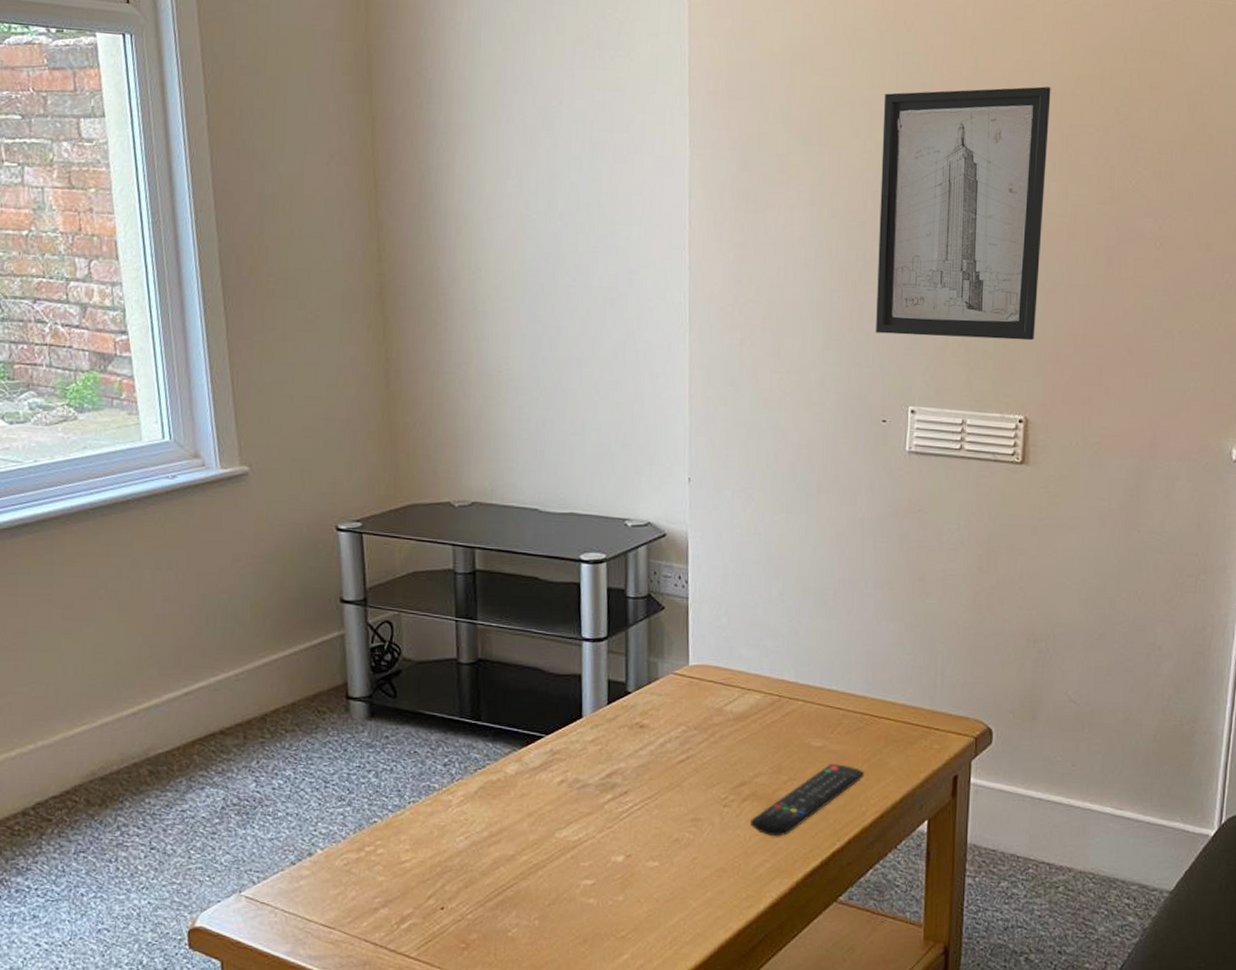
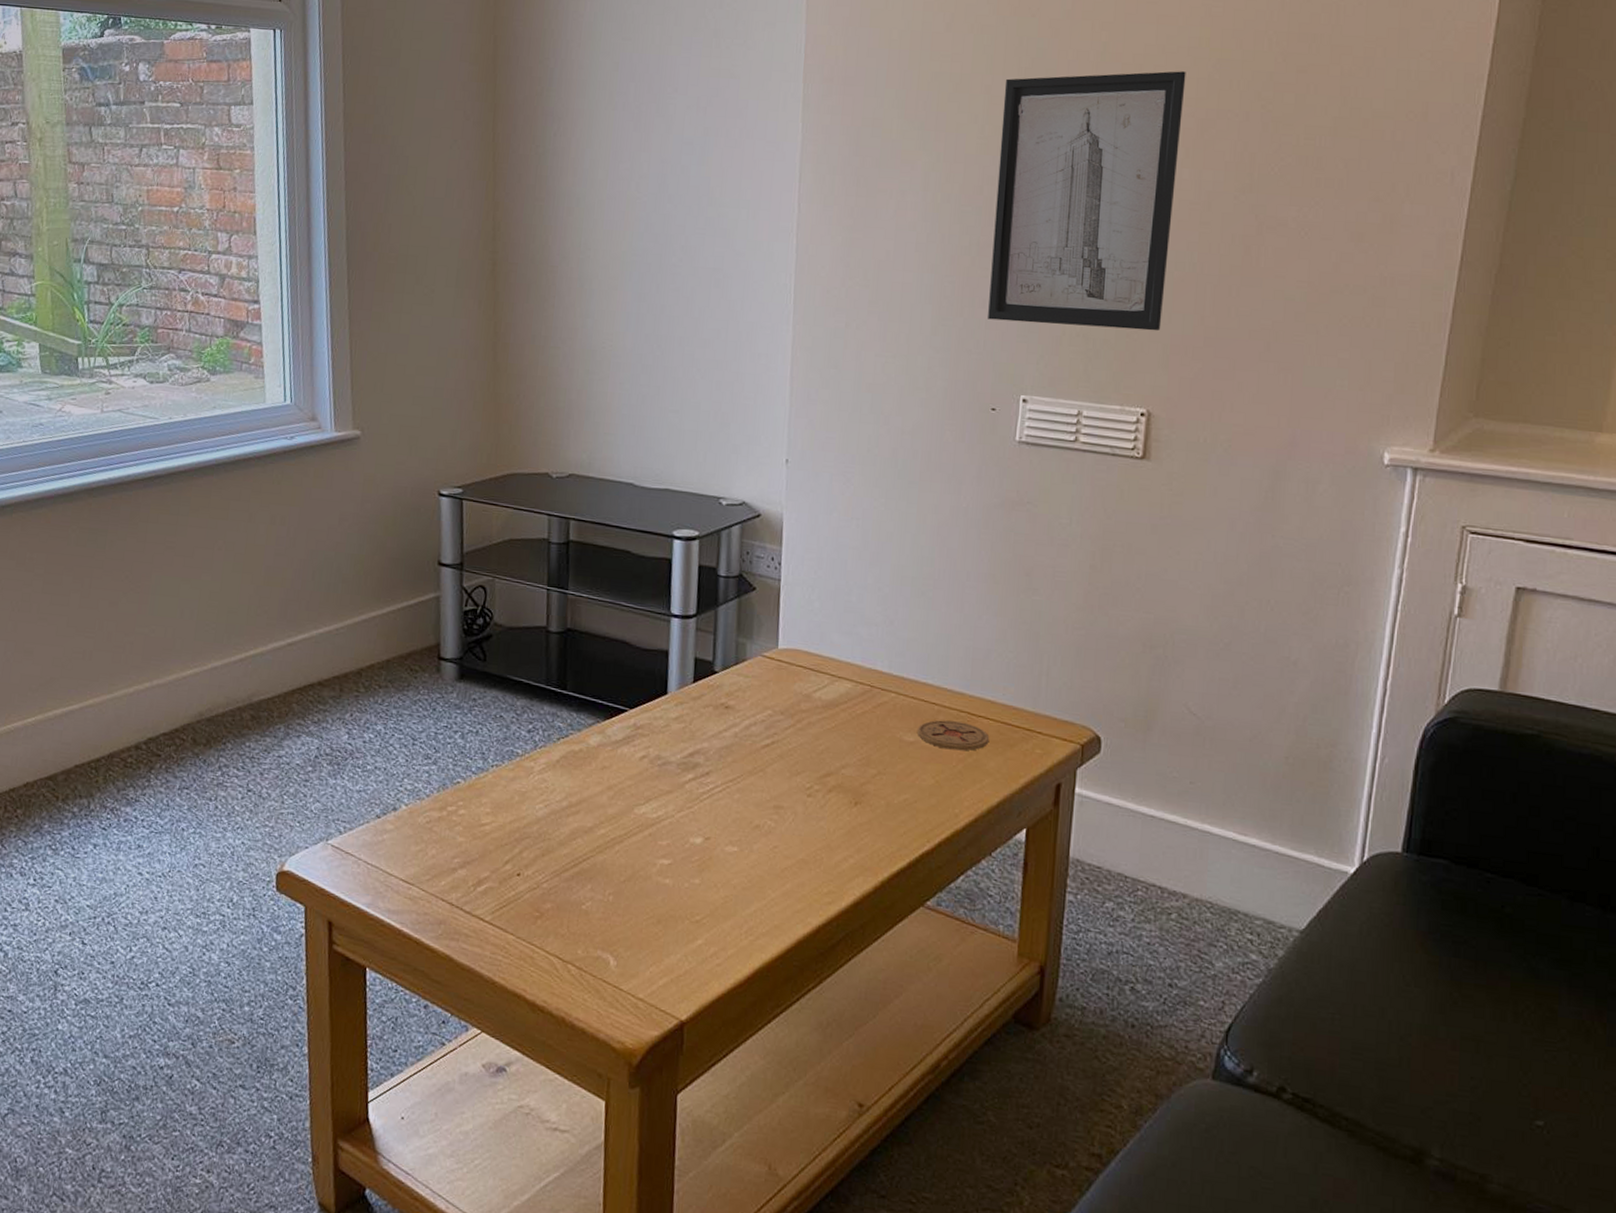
remote control: present [749,764,865,837] -> none [834,760,959,833]
coaster: none [825,724,892,752] -> present [918,720,990,751]

